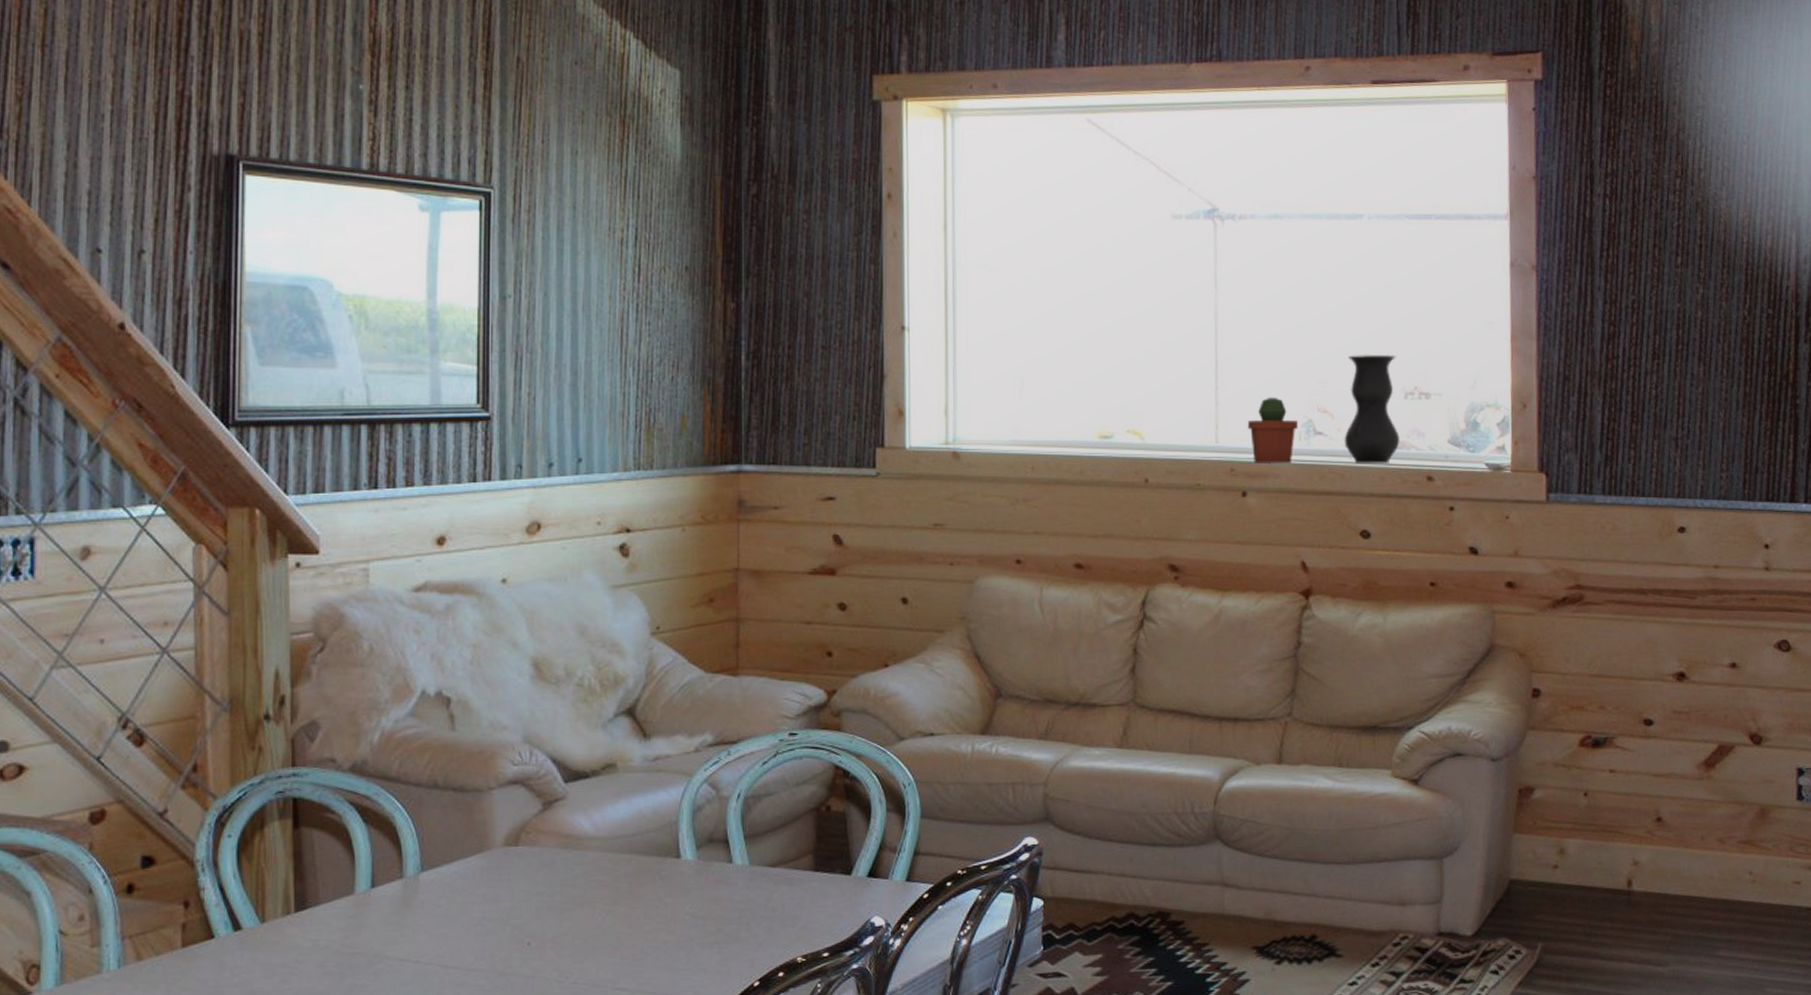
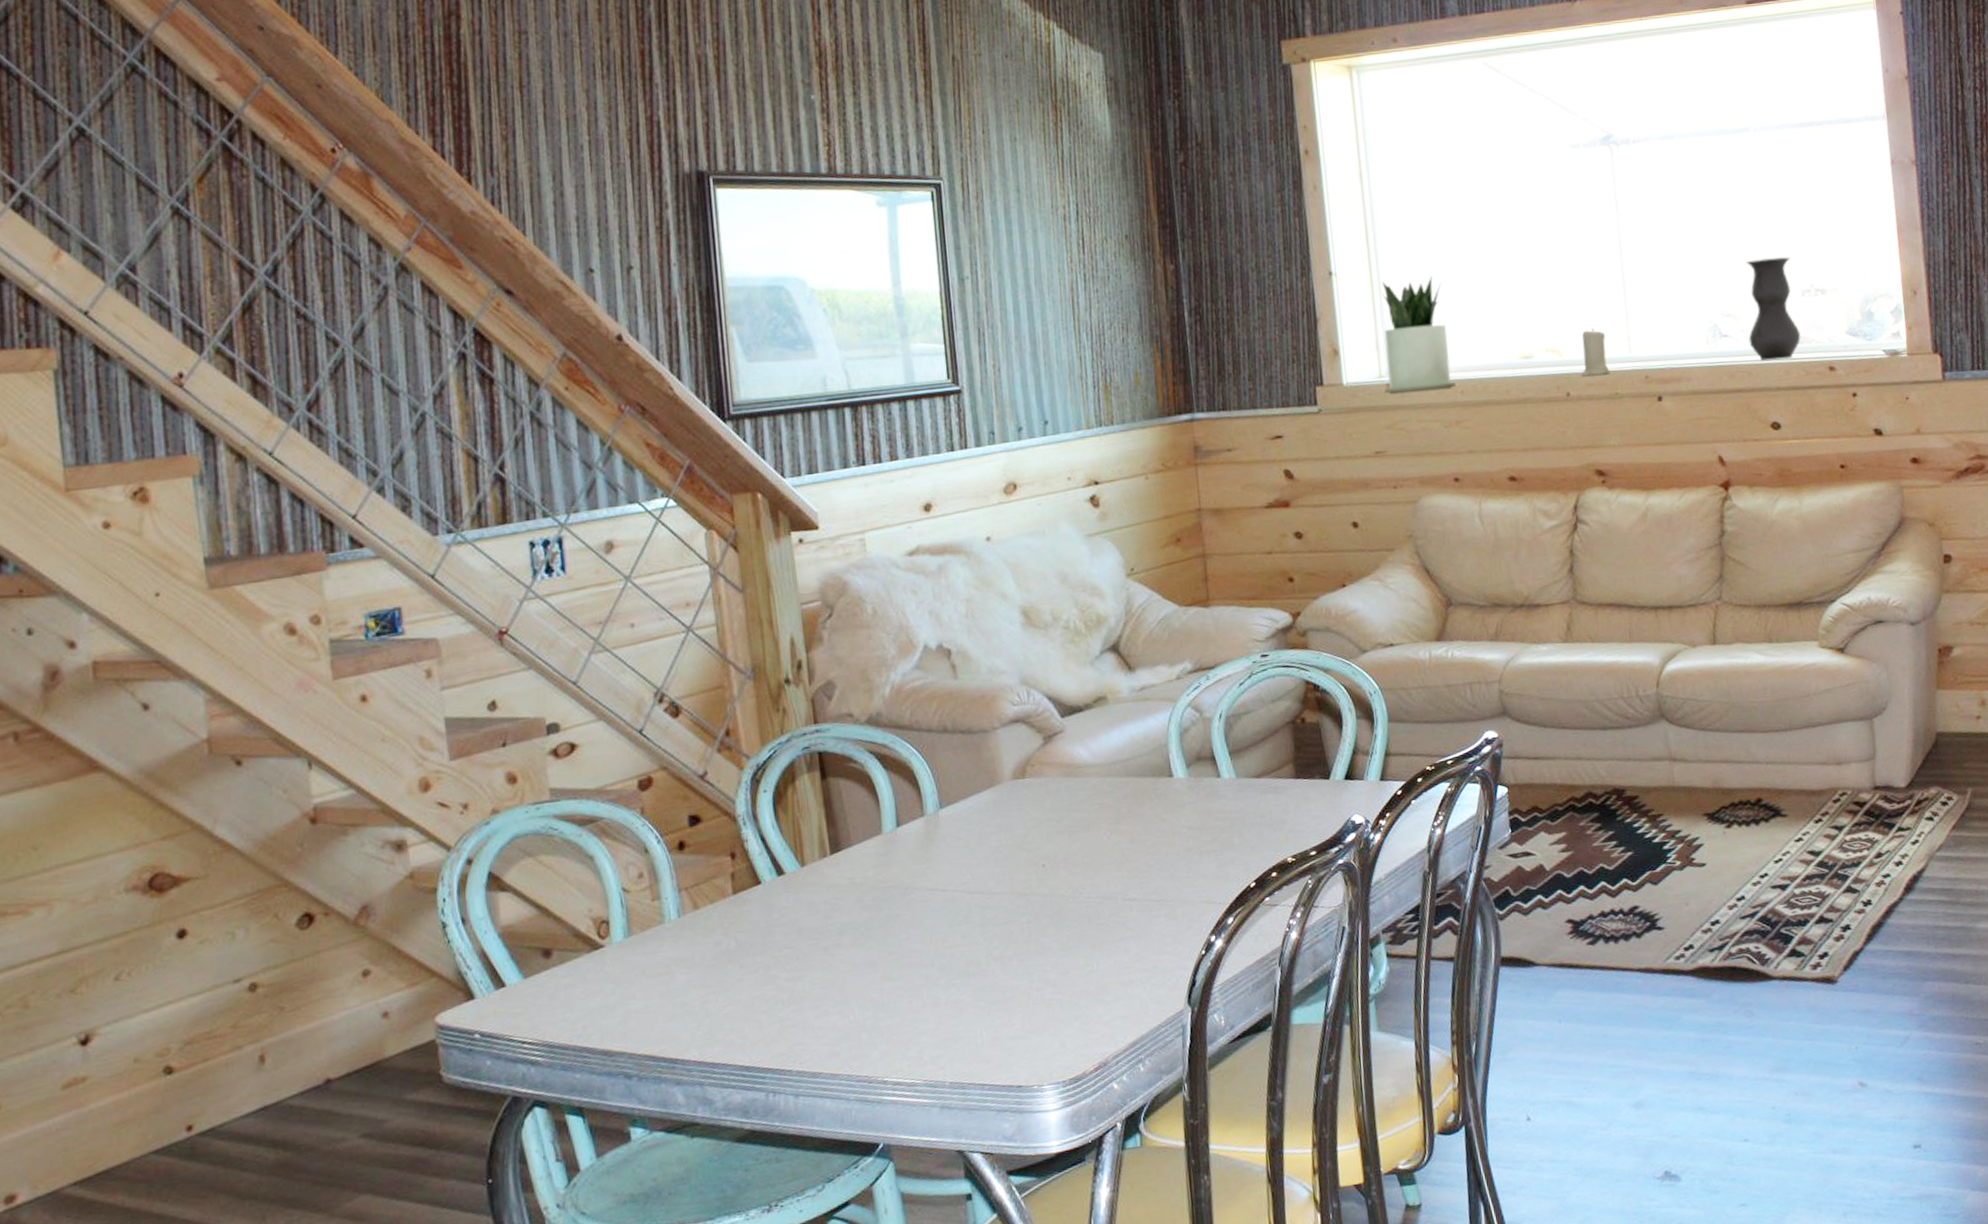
planter: none [947,341,1029,464] -> present [1382,276,1458,395]
candle: none [1162,412,1194,464] -> present [1581,328,1611,377]
succulent plant: present [1247,397,1298,463] -> none [1657,306,1704,369]

